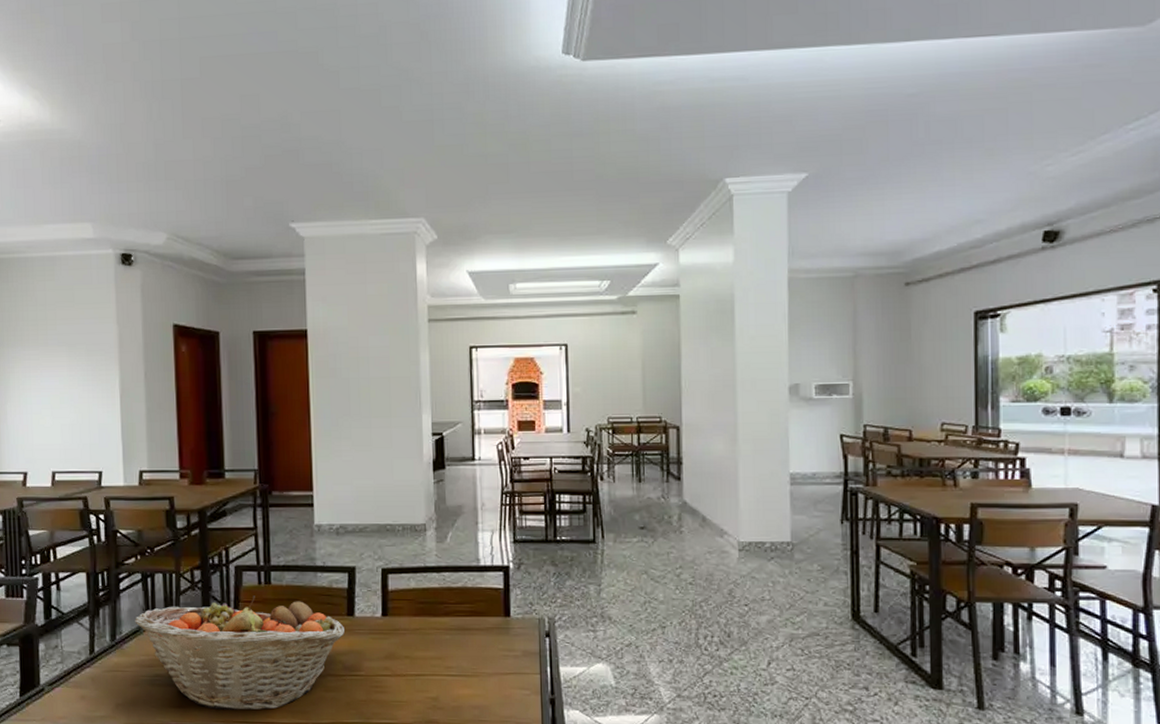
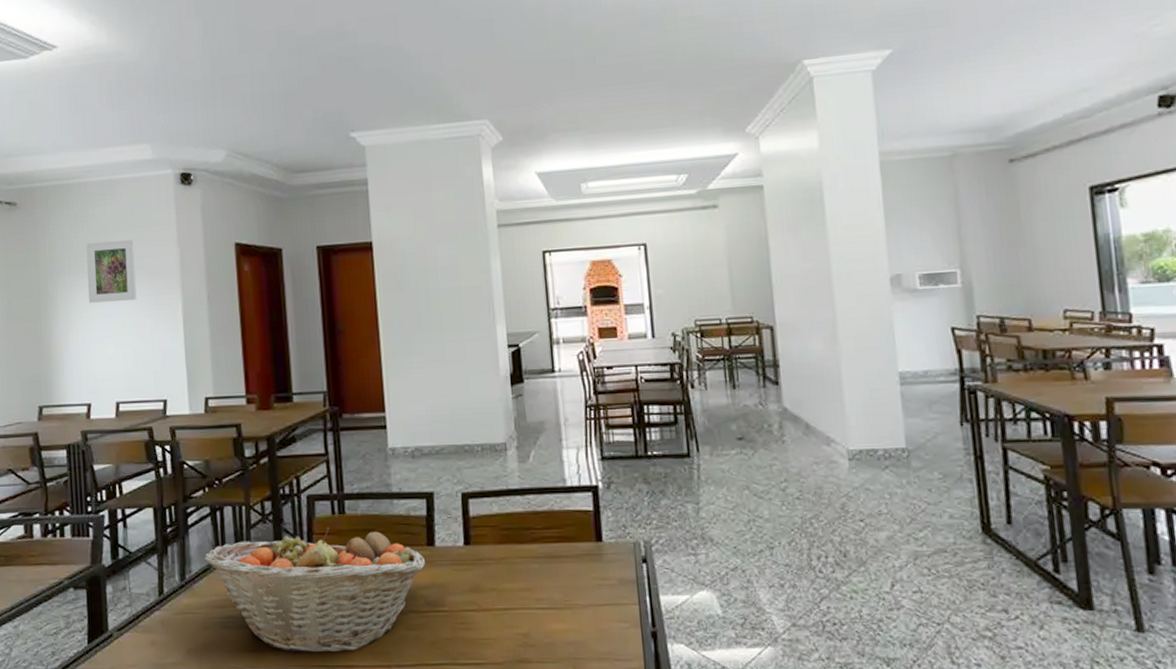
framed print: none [25,315,75,376] -> present [86,240,137,303]

